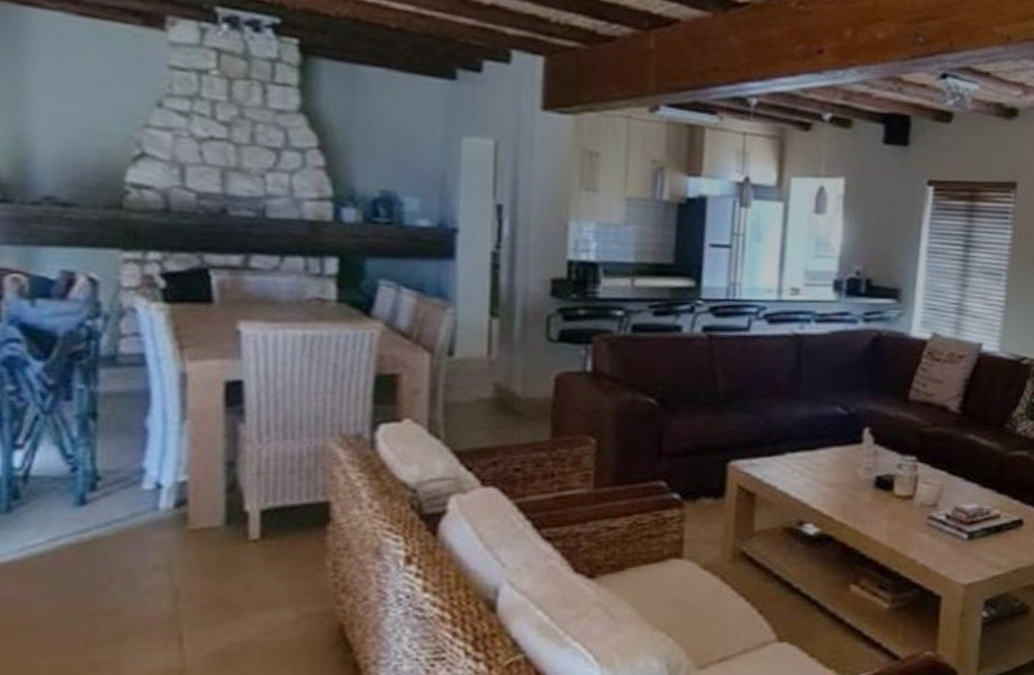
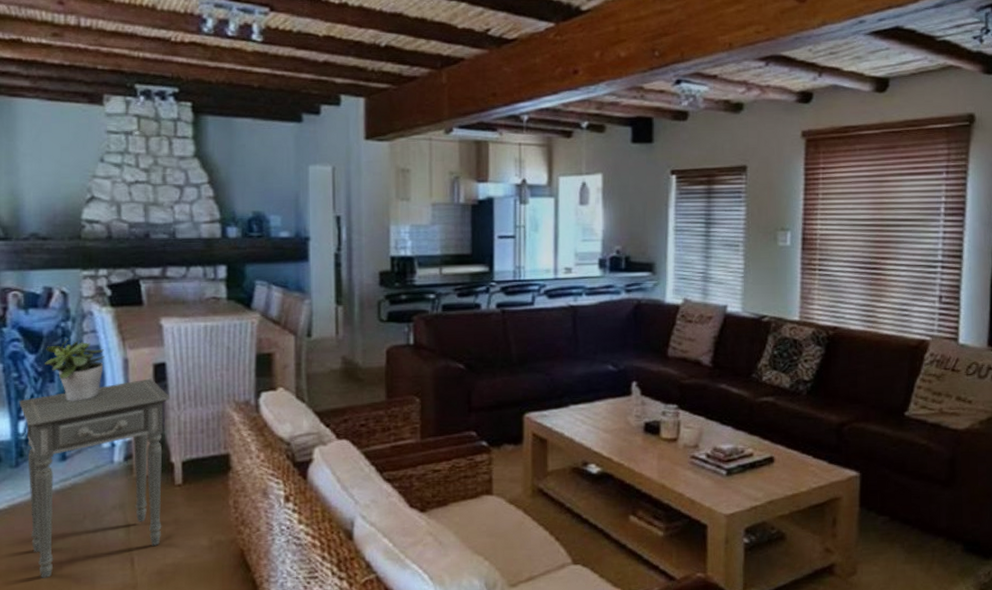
side table: none [15,400,248,662] -> present [19,378,170,578]
potted plant: none [57,342,152,427] -> present [44,339,105,401]

